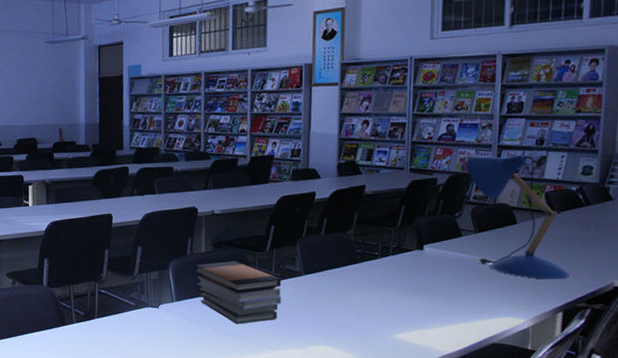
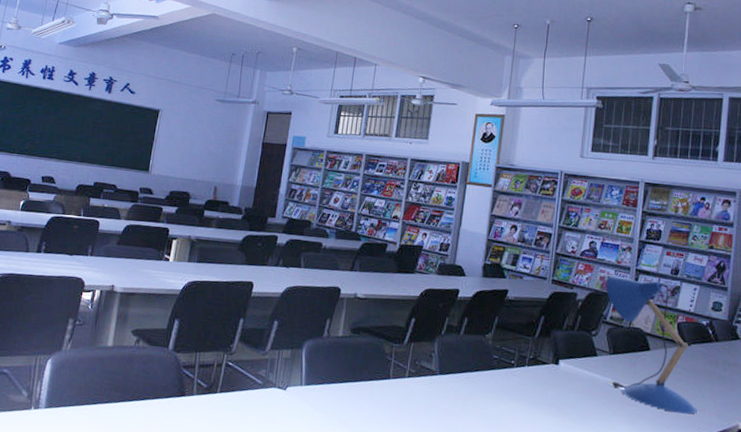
book stack: present [194,261,282,324] -> none [328,348,416,420]

